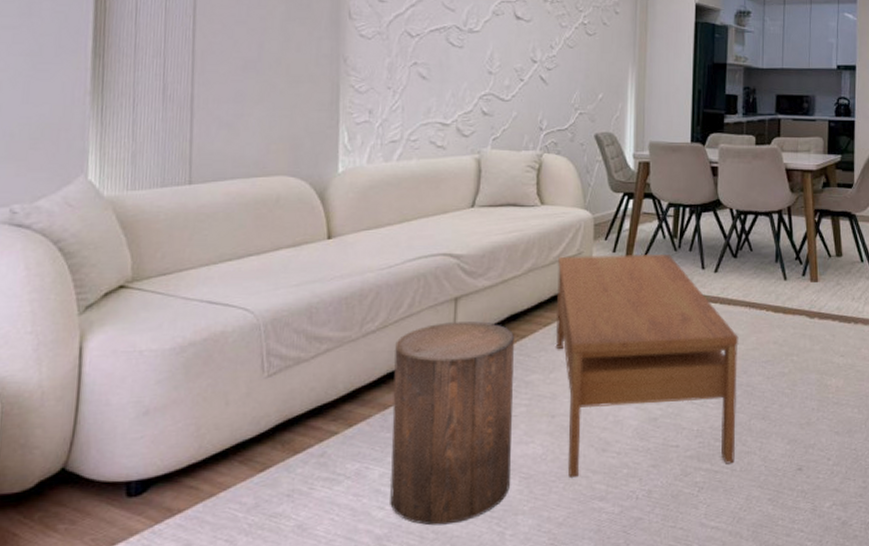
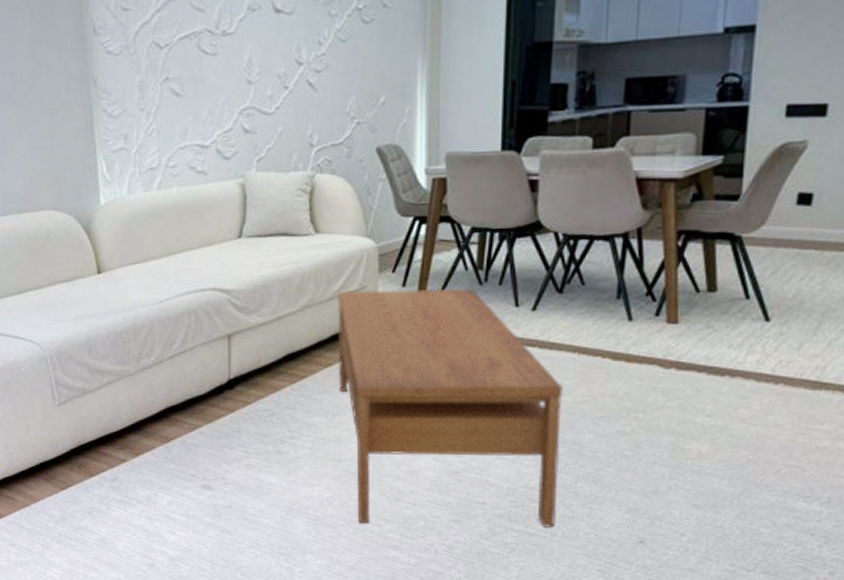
stool: present [390,321,514,526] -> none [171,360,296,555]

